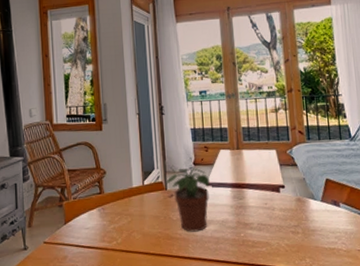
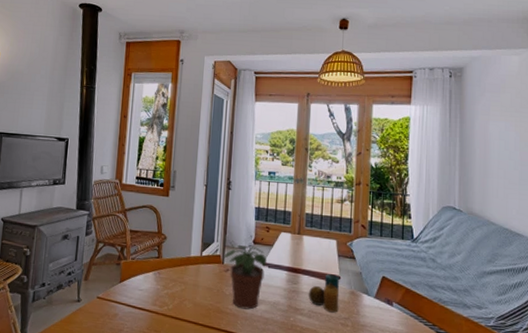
candle: none [255,184,288,222] -> present [308,274,340,313]

